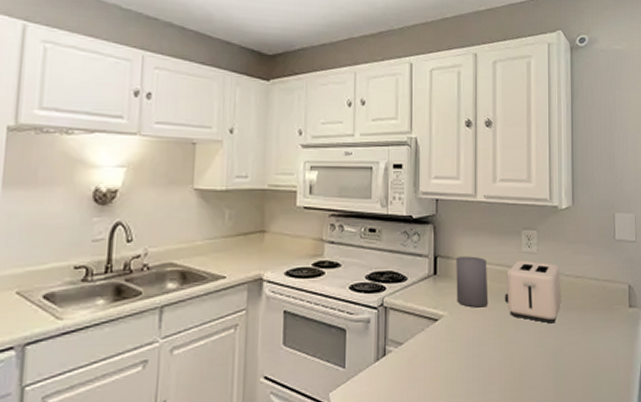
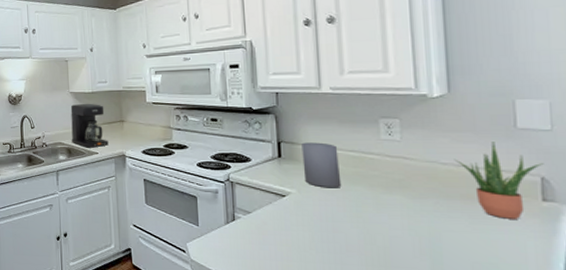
coffee maker: none [188,205,242,270] -> present [70,103,109,148]
toaster: present [505,260,562,324] -> none [361,147,437,209]
potted plant: none [574,252,631,327] -> present [454,142,544,219]

